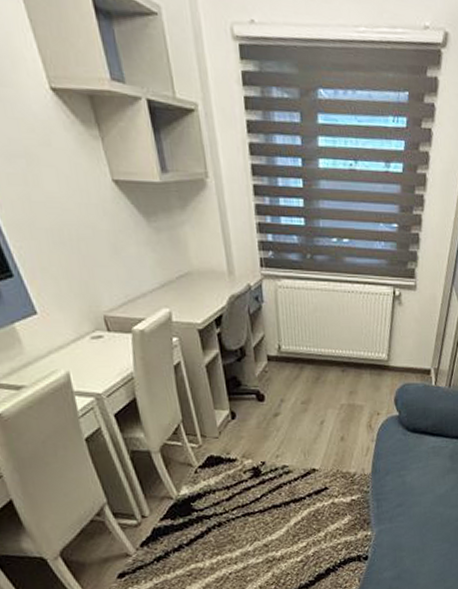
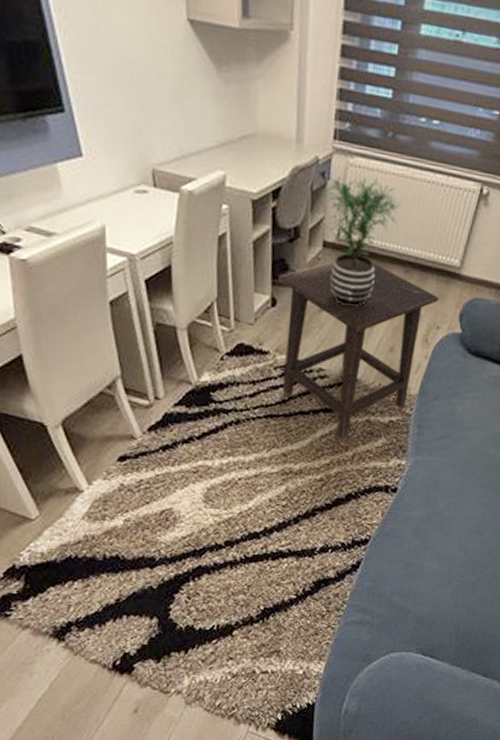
side table: none [232,367,375,525] -> present [277,262,439,441]
potted plant: none [256,294,328,409] -> present [319,177,400,308]

